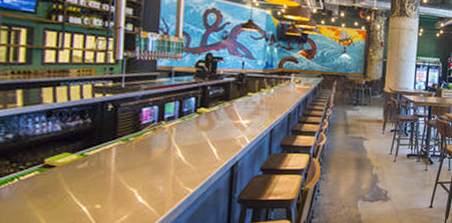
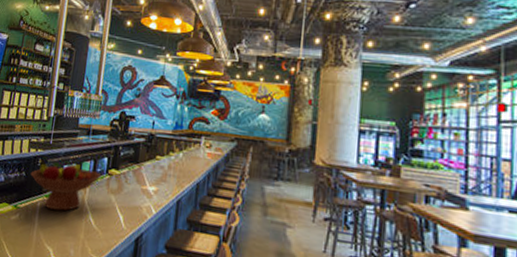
fruit bowl: none [98,104,189,153] -> present [30,160,101,211]

